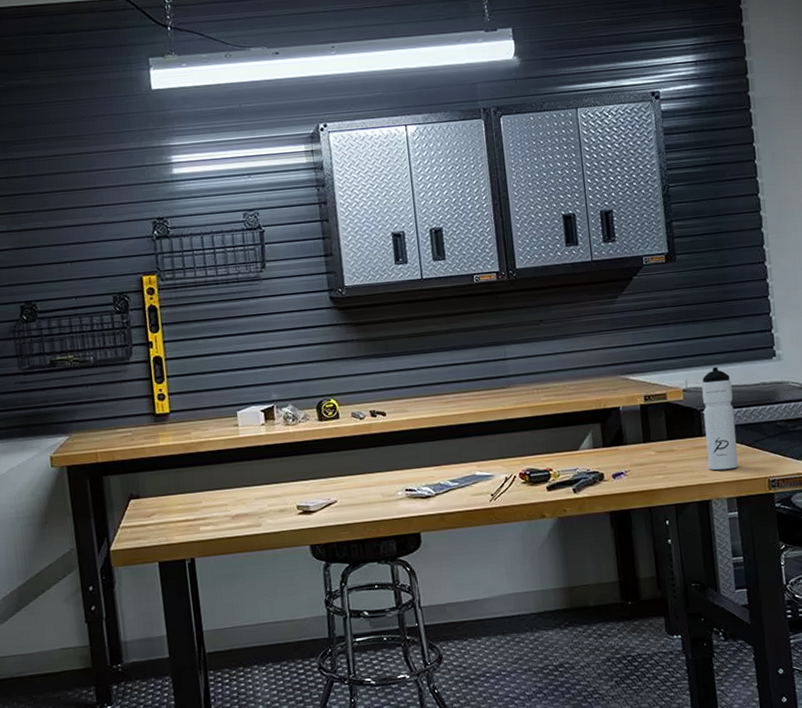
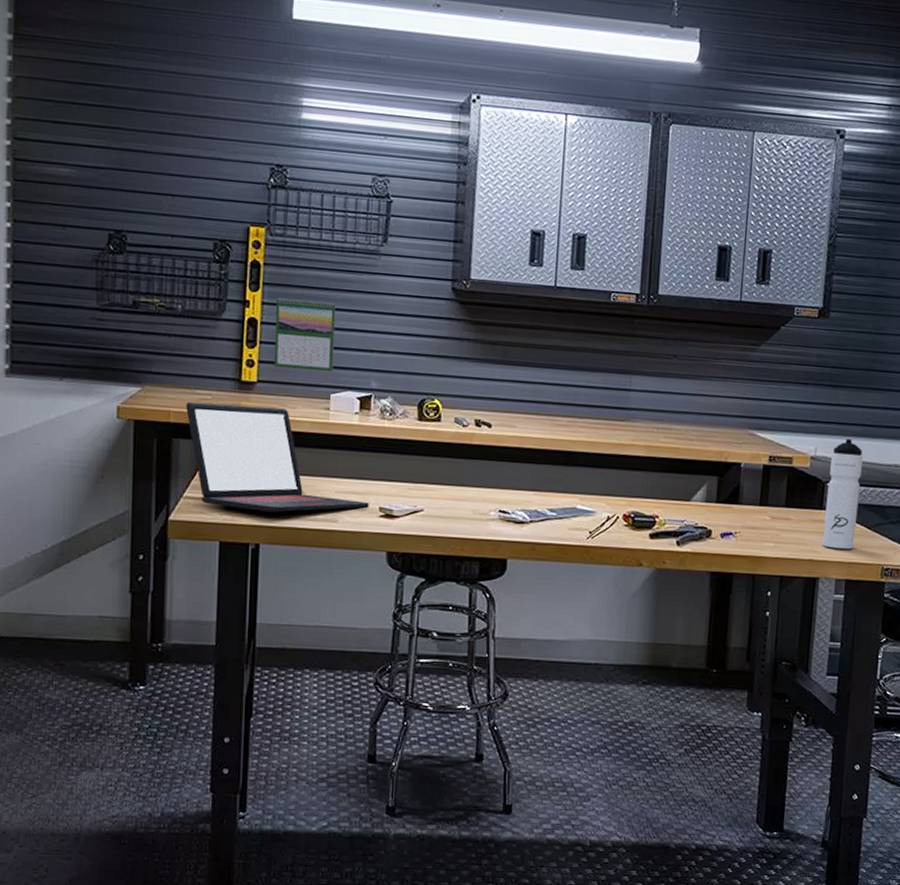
laptop: none [110,432,287,530] -> present [186,401,369,513]
calendar: none [175,329,236,397] -> present [273,297,336,373]

